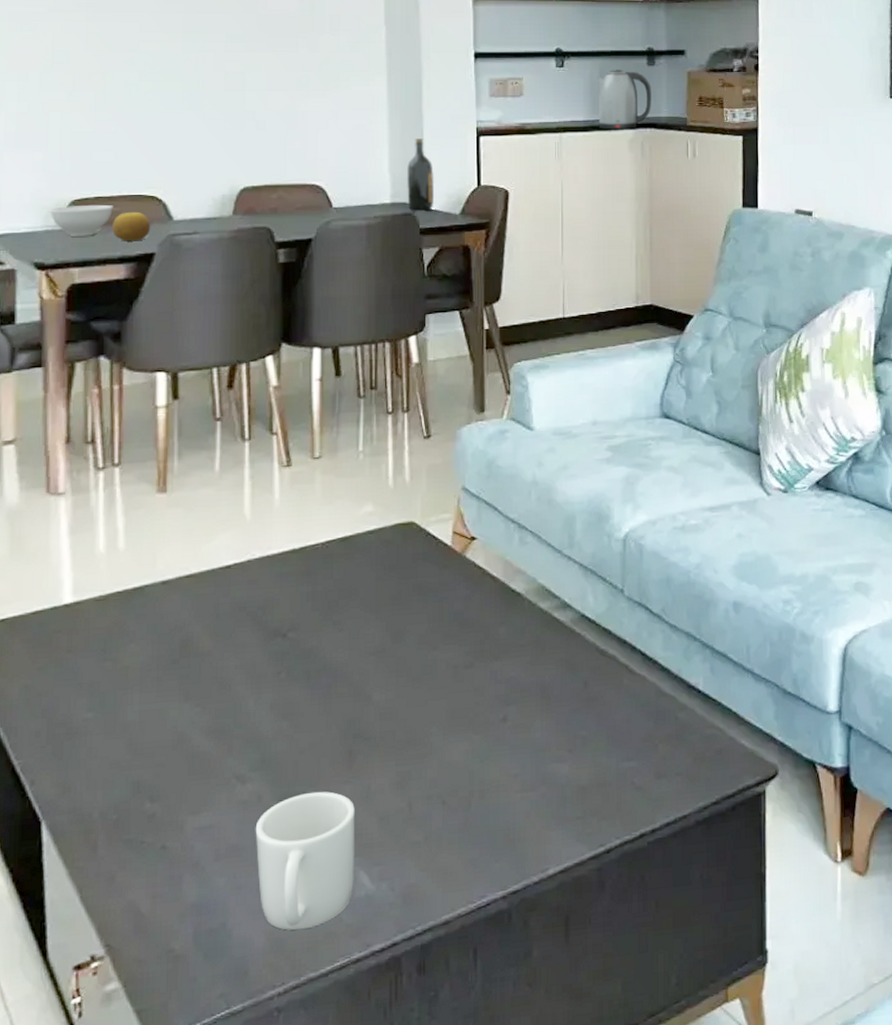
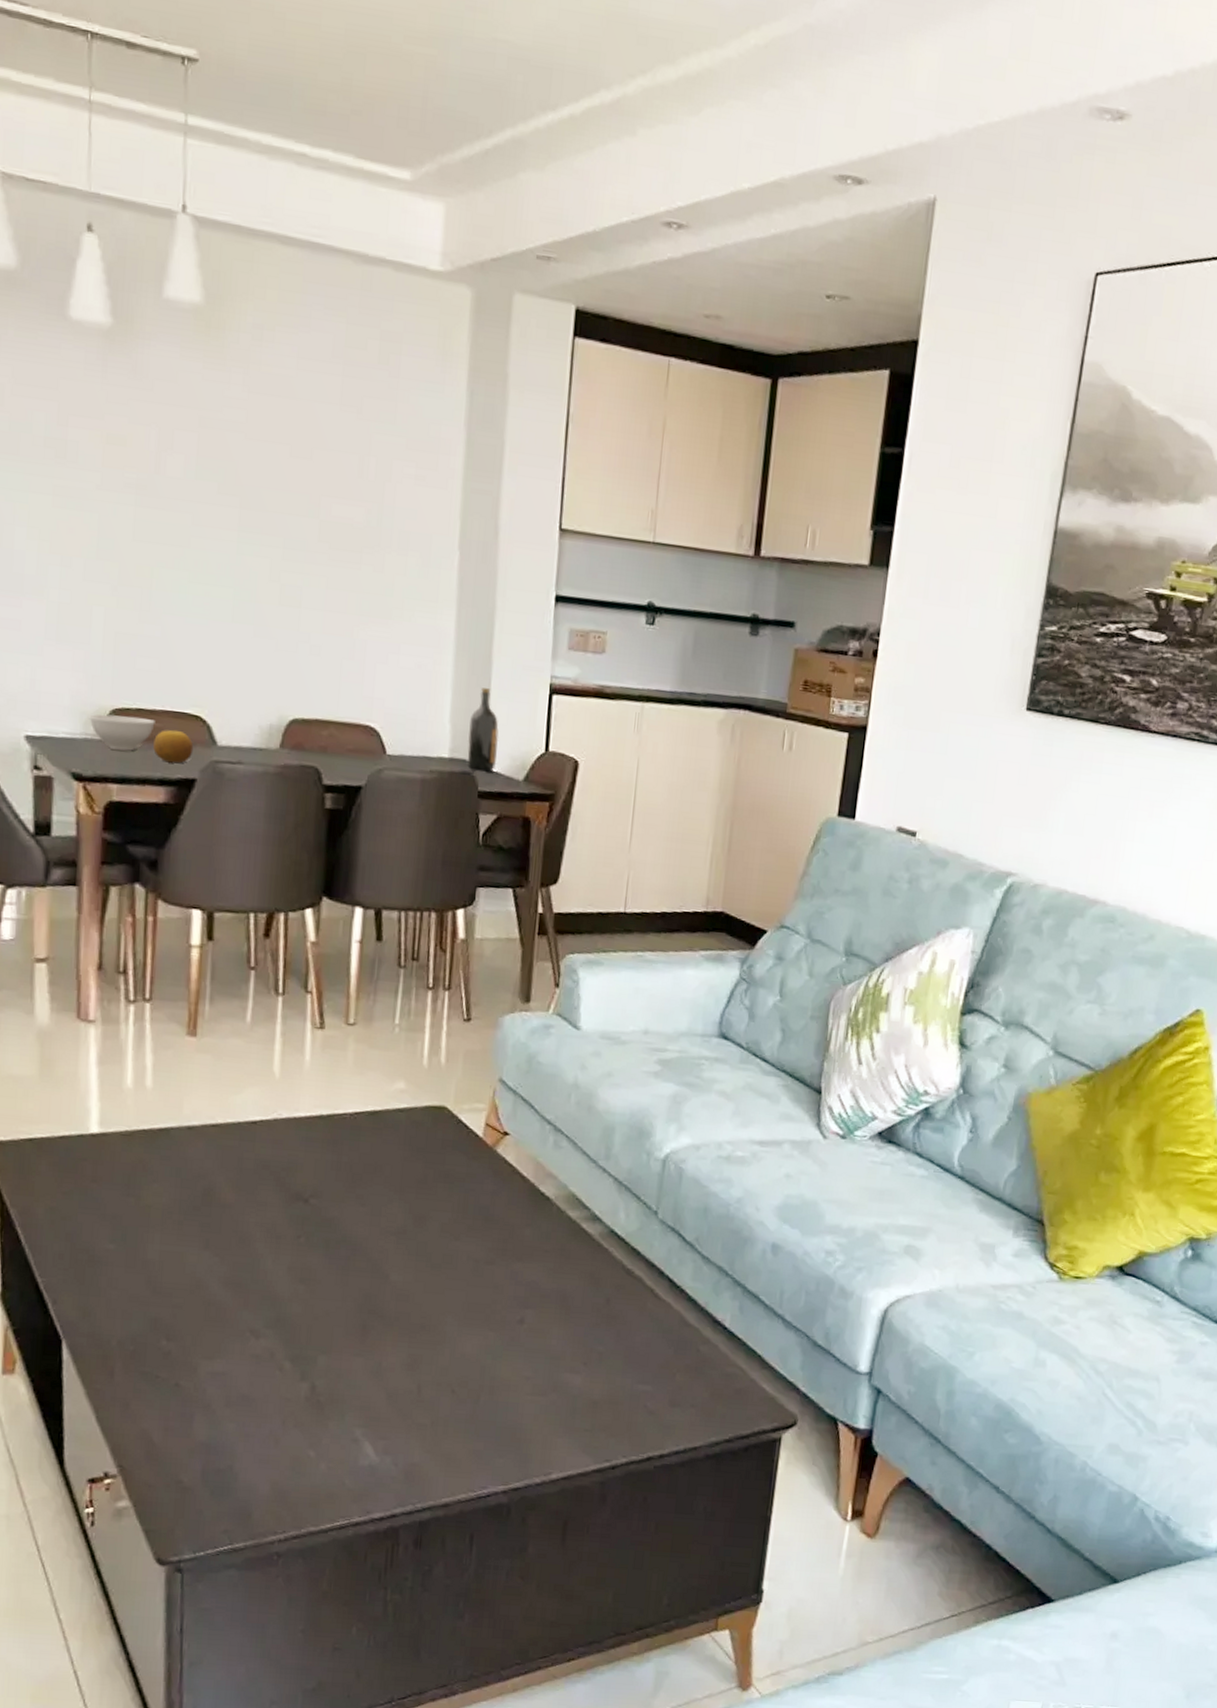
mug: present [255,791,355,930] -> none [265,1358,365,1486]
kettle: present [597,70,652,130] -> none [686,635,751,708]

